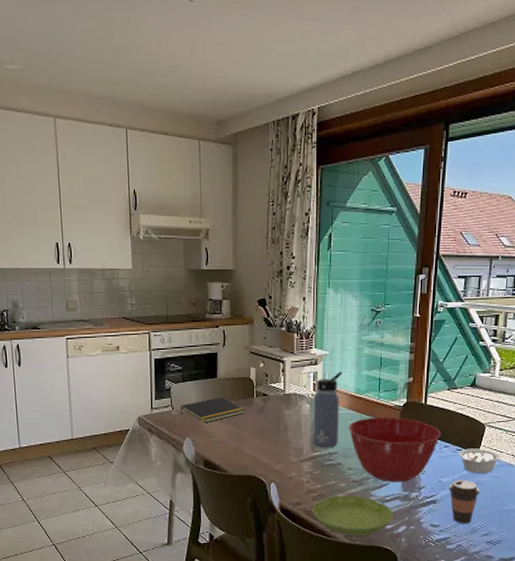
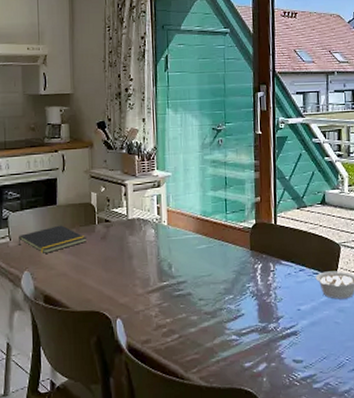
water bottle: present [313,371,342,448] -> none [158,193,187,277]
saucer: present [313,495,393,536] -> none [163,329,251,377]
mixing bowl: present [348,417,441,483] -> none [196,240,295,314]
coffee cup: present [449,480,480,524] -> none [308,307,343,358]

